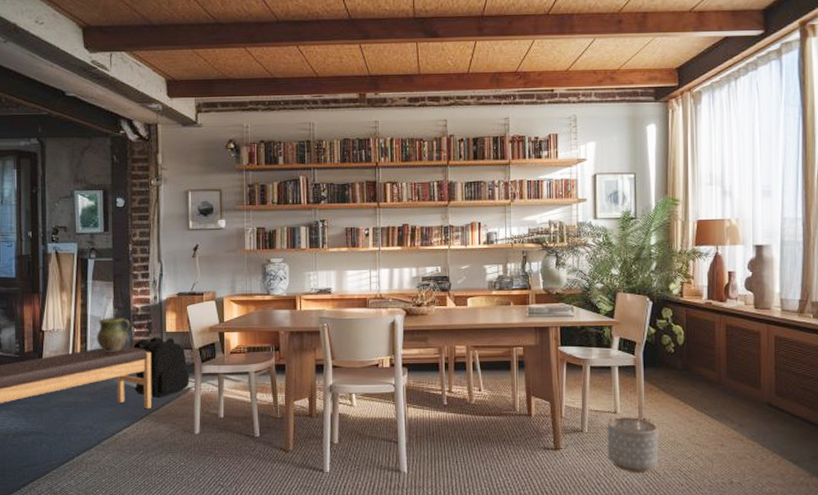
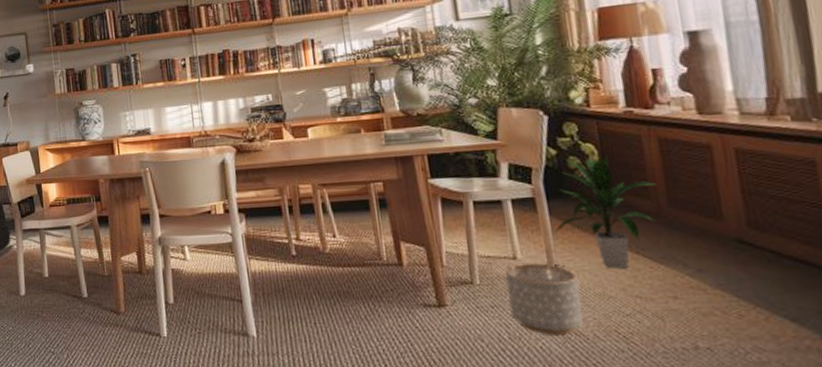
indoor plant: none [646,335,721,423] -> present [555,155,657,269]

